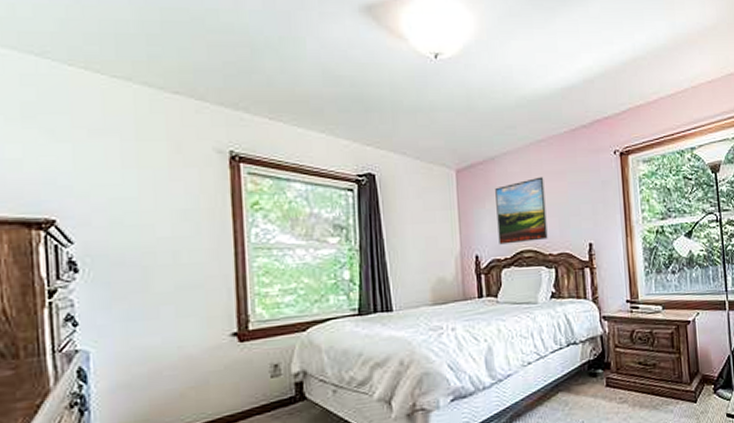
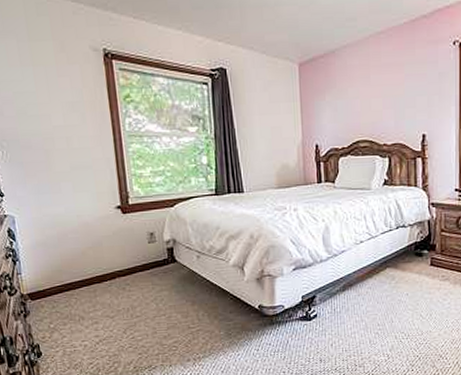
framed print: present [495,176,548,245] -> none [335,69,383,135]

